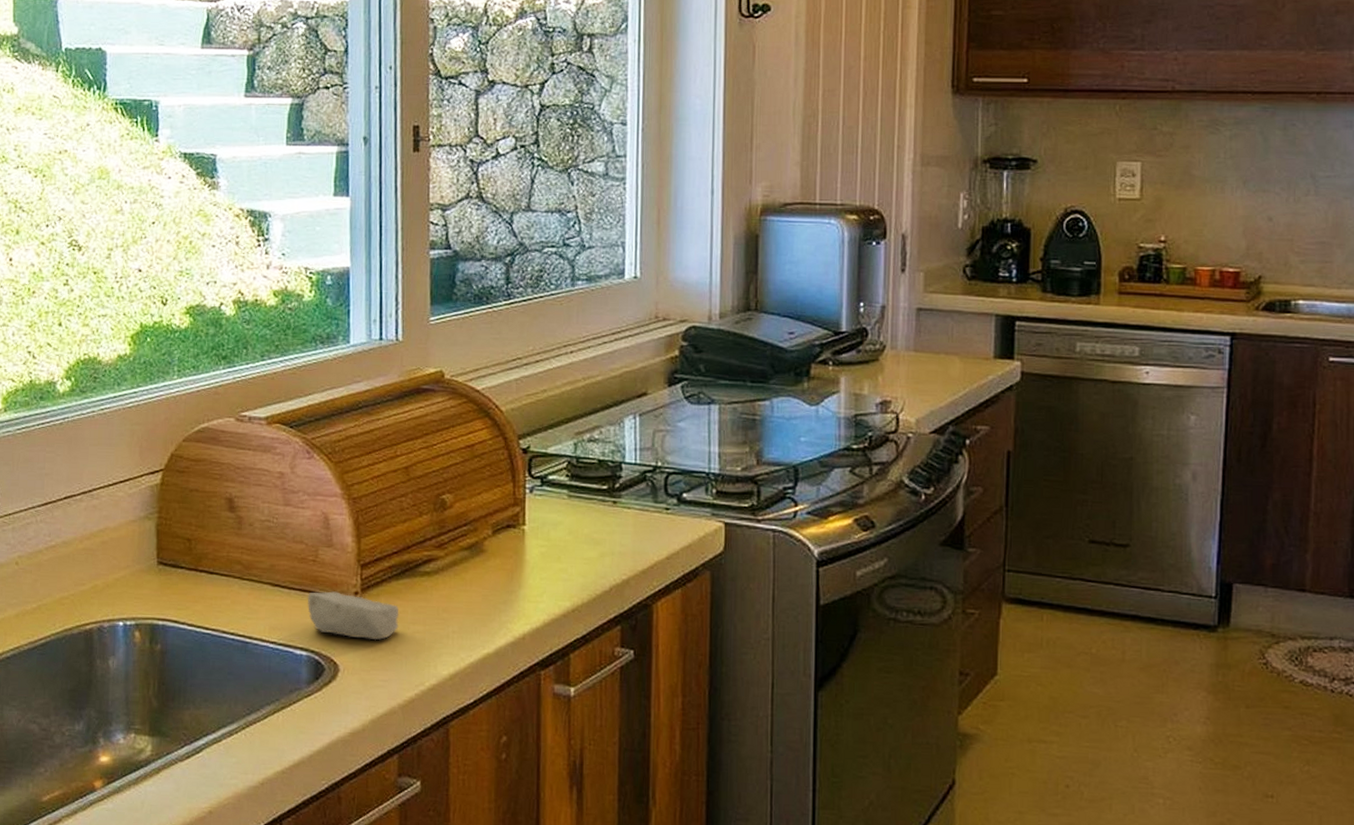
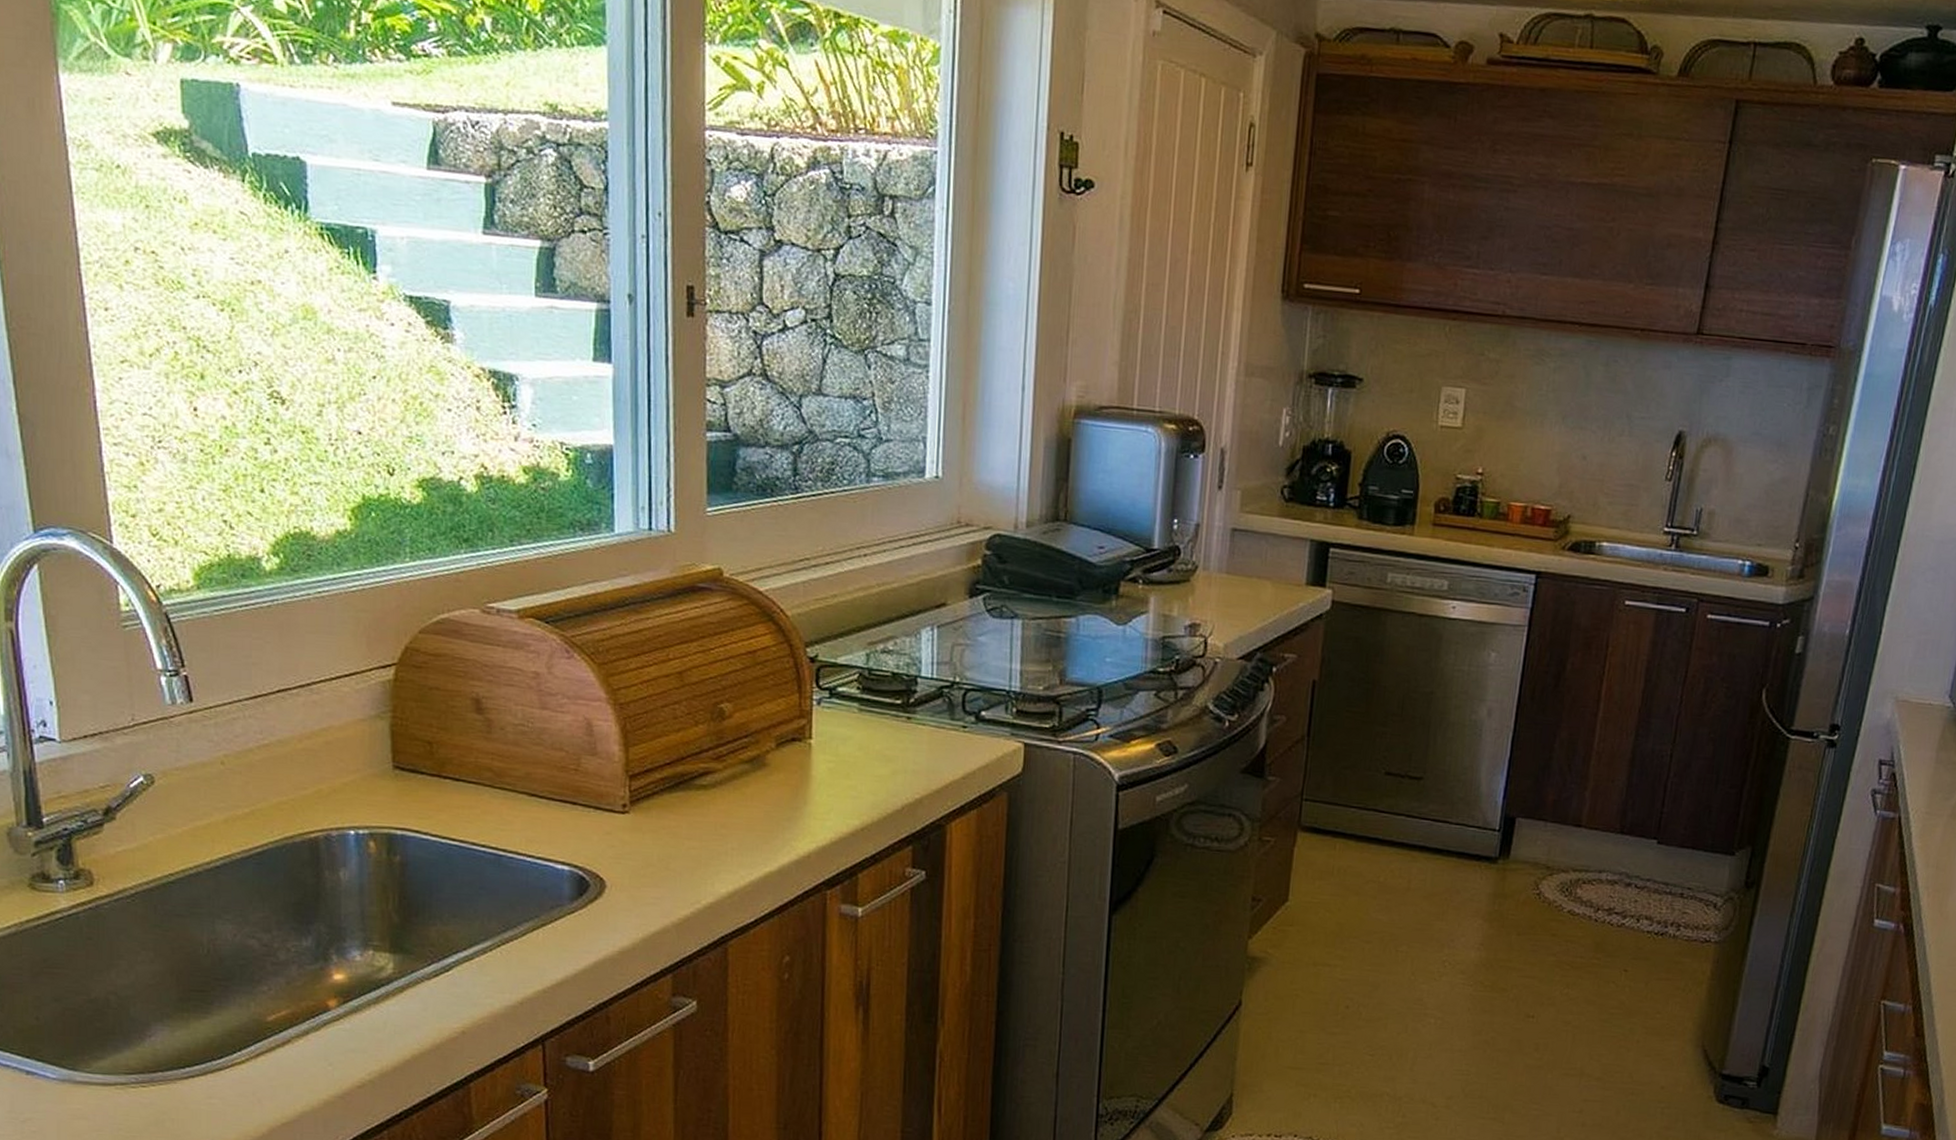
soap bar: present [307,591,399,641] -> none [568,803,673,856]

